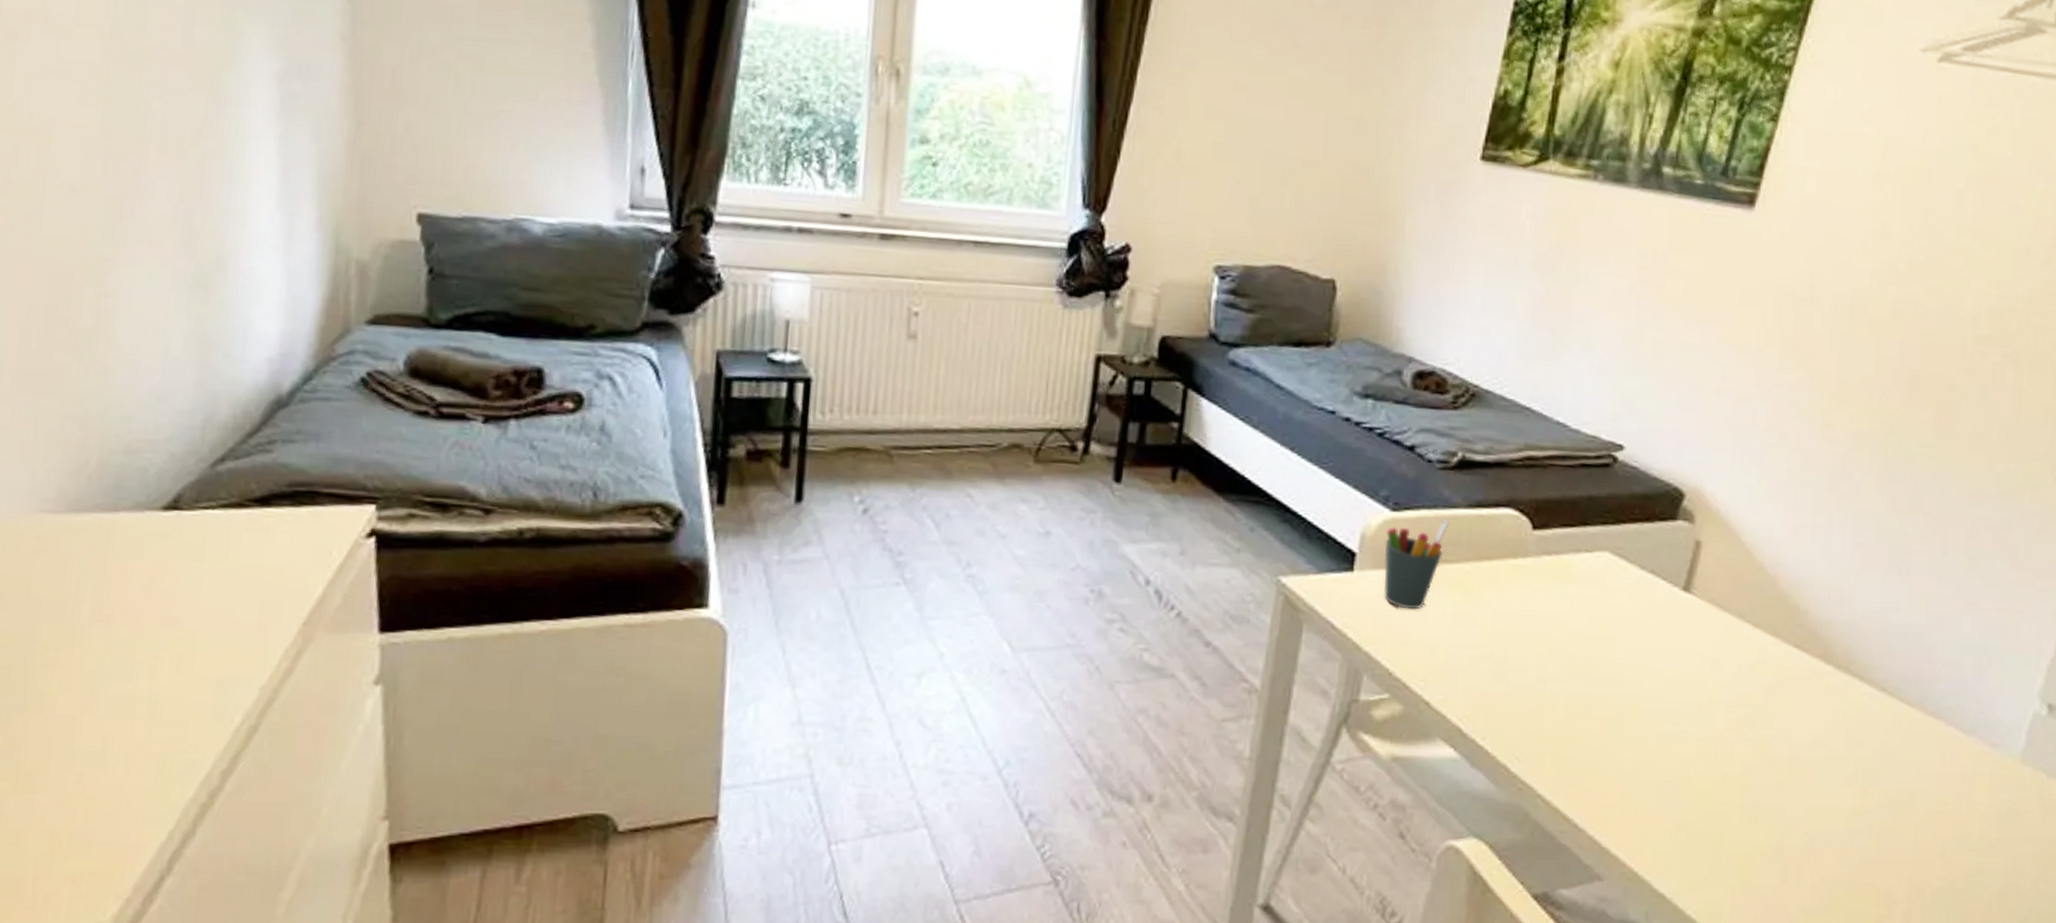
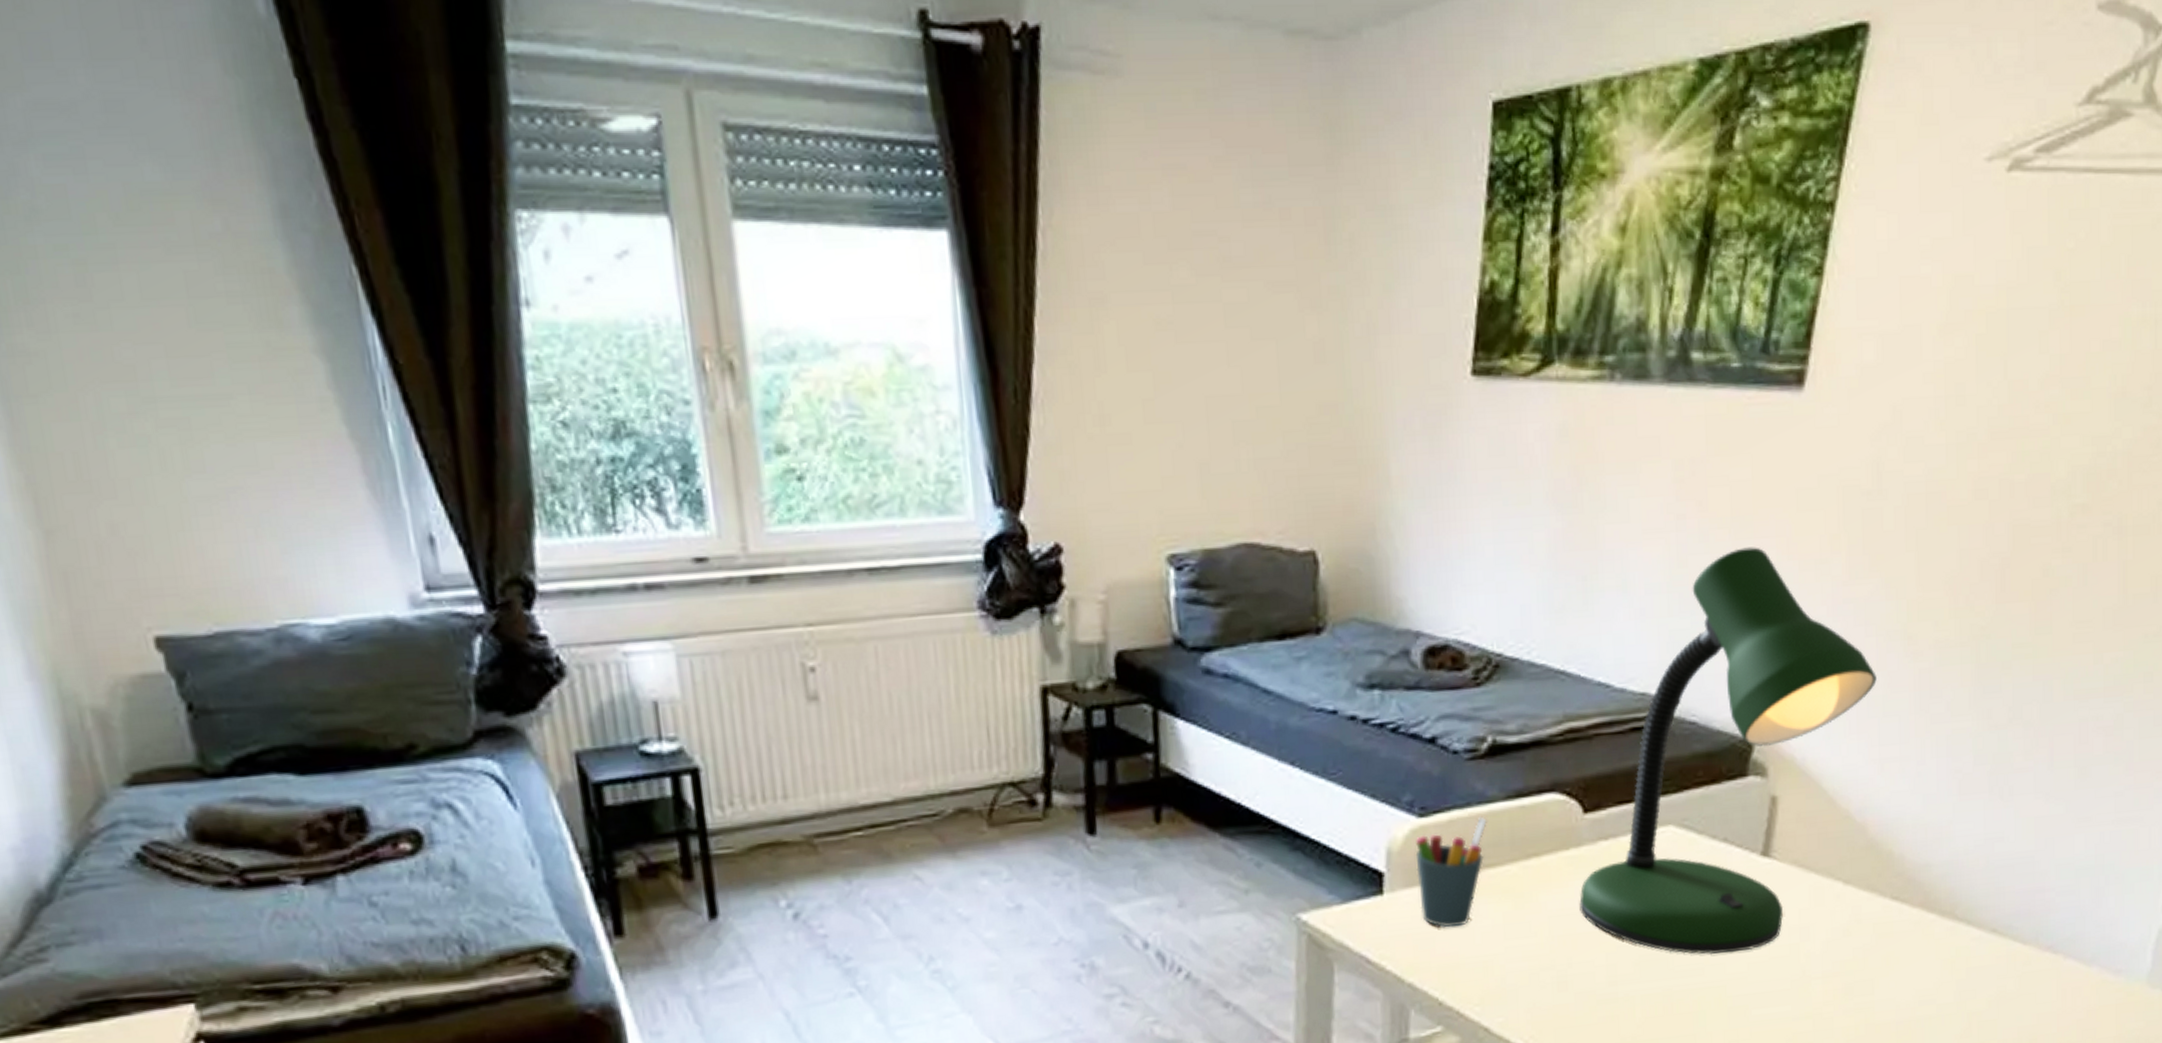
desk lamp: none [1520,328,1797,672] -> present [1579,547,1877,954]

